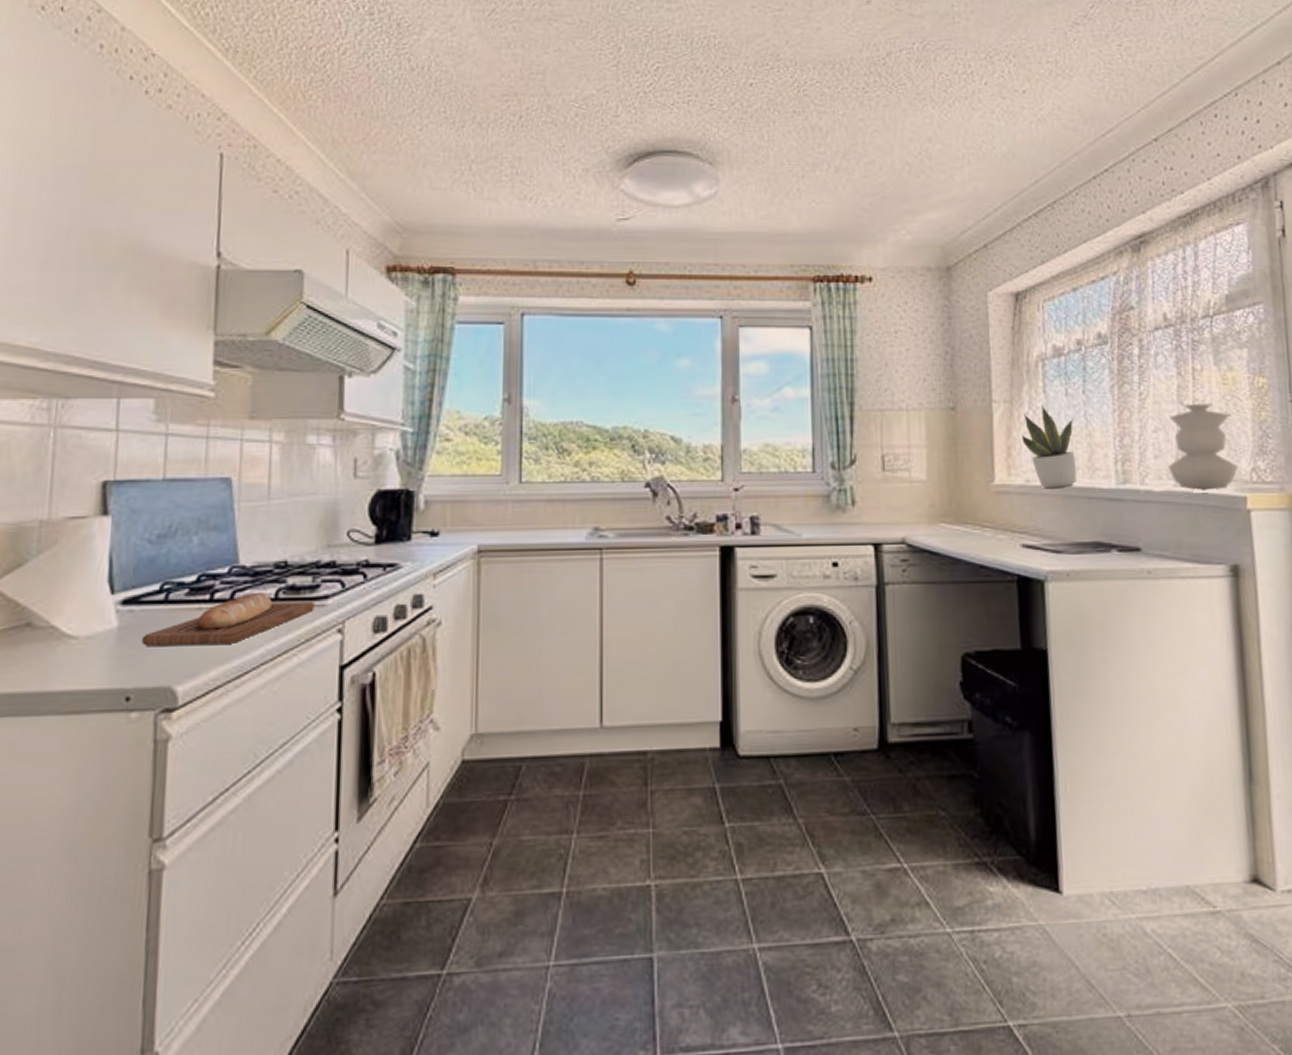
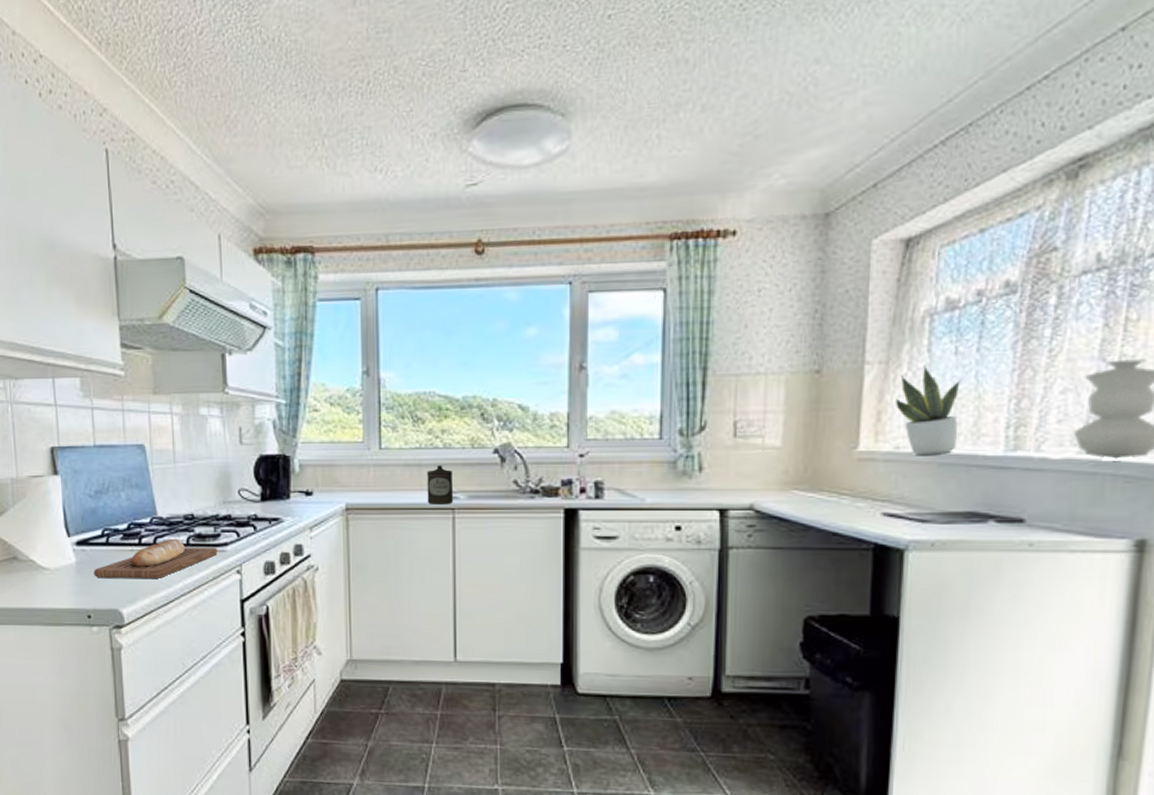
canister: none [572,501,602,544] -> present [427,465,454,504]

